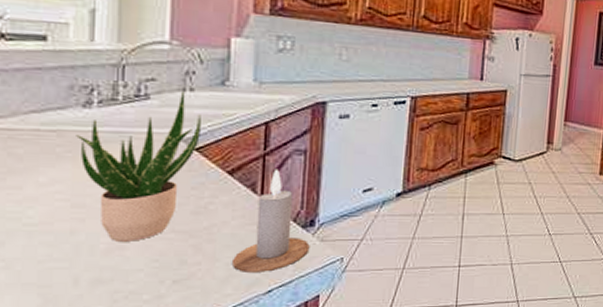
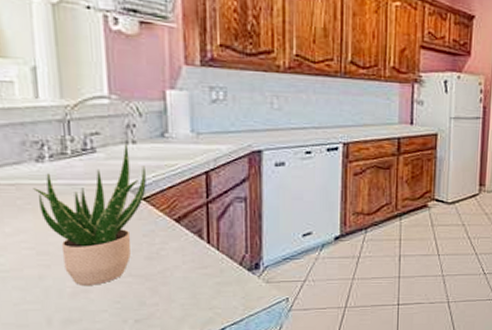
candle: present [231,169,310,272] -> none [186,216,257,312]

